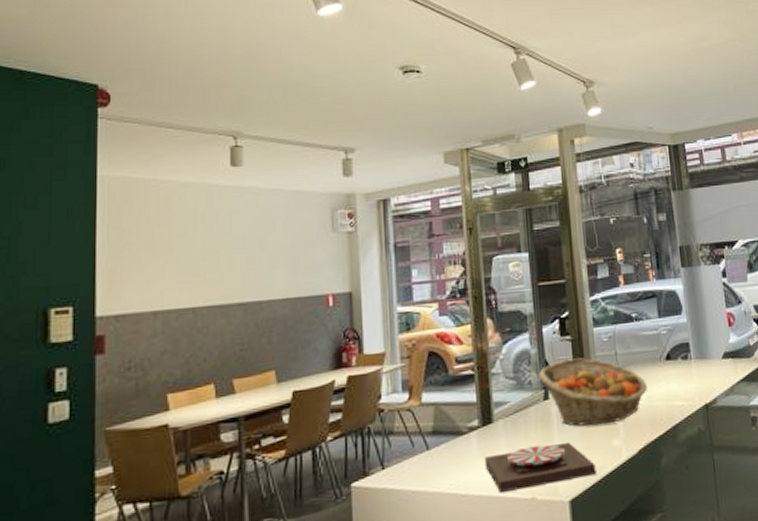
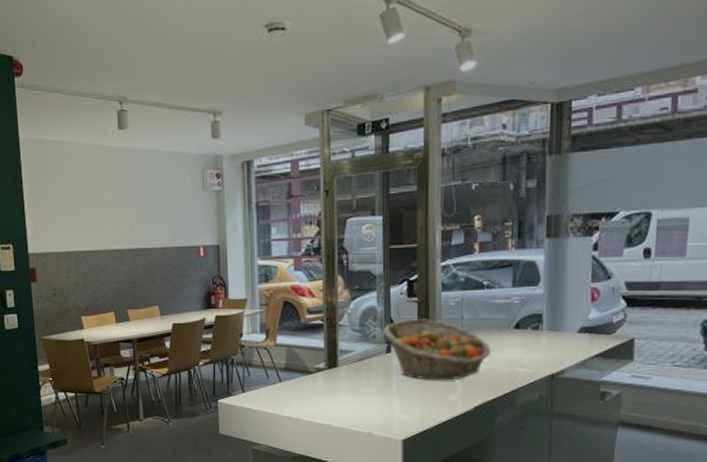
plate: present [484,441,596,492] -> none [328,390,430,424]

